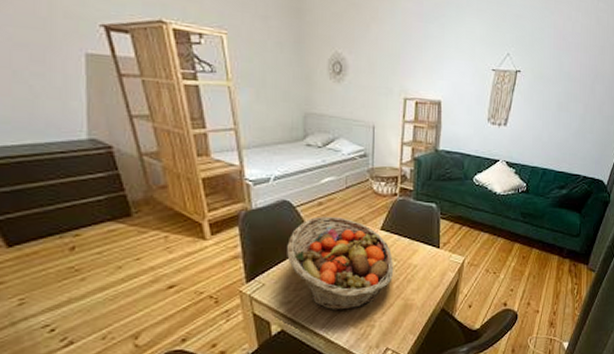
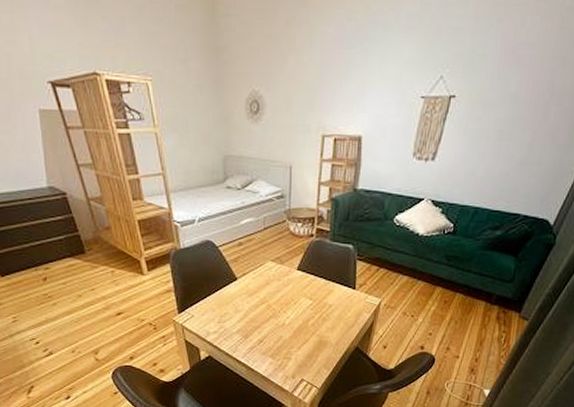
fruit basket: present [287,216,394,311] -> none [212,255,310,343]

